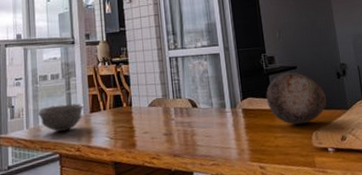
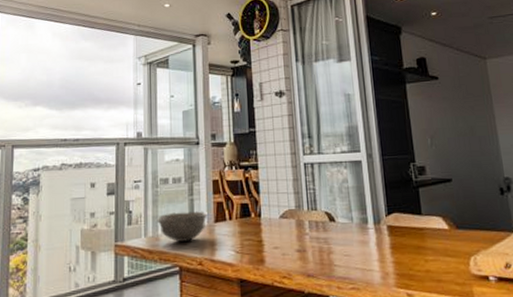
decorative egg: present [266,72,327,125] -> none [415,185,488,248]

